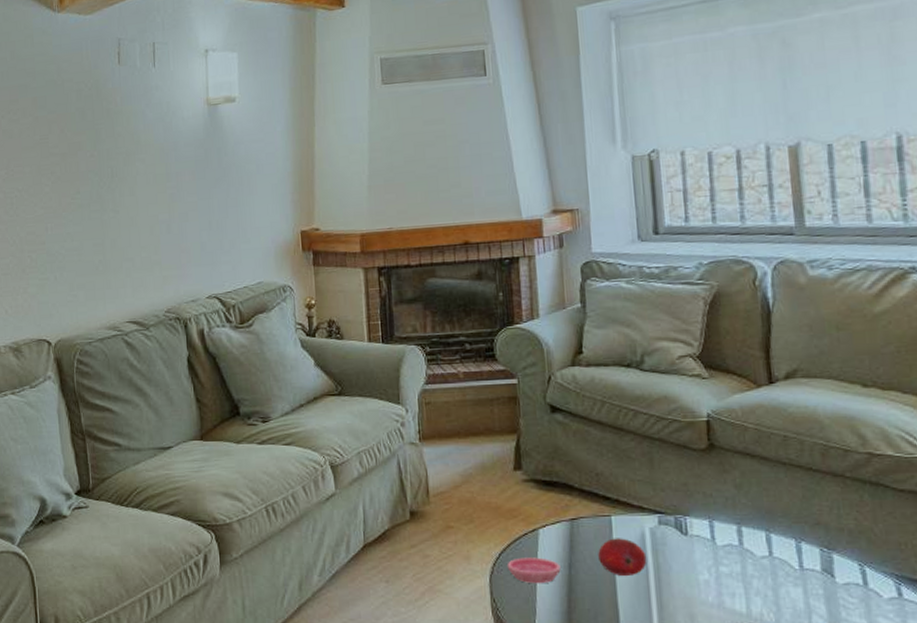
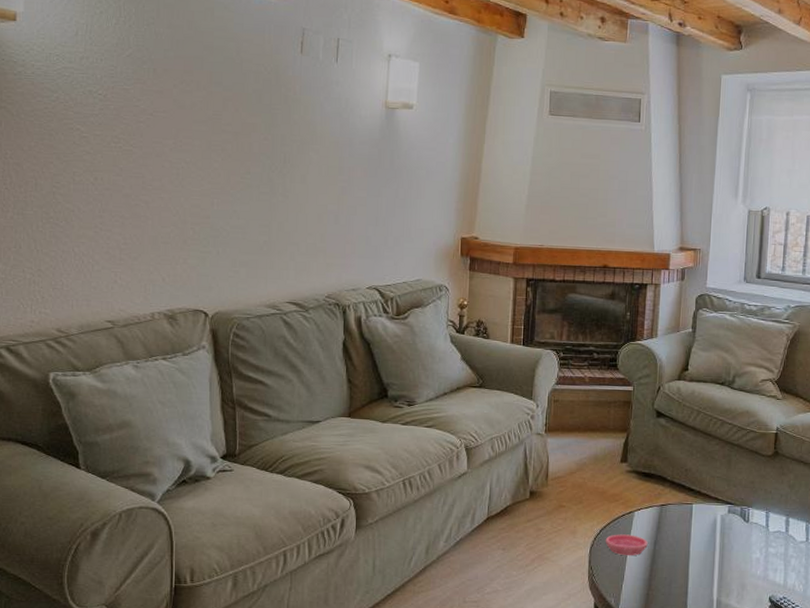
fruit: present [598,538,647,575] -> none [678,522,716,552]

